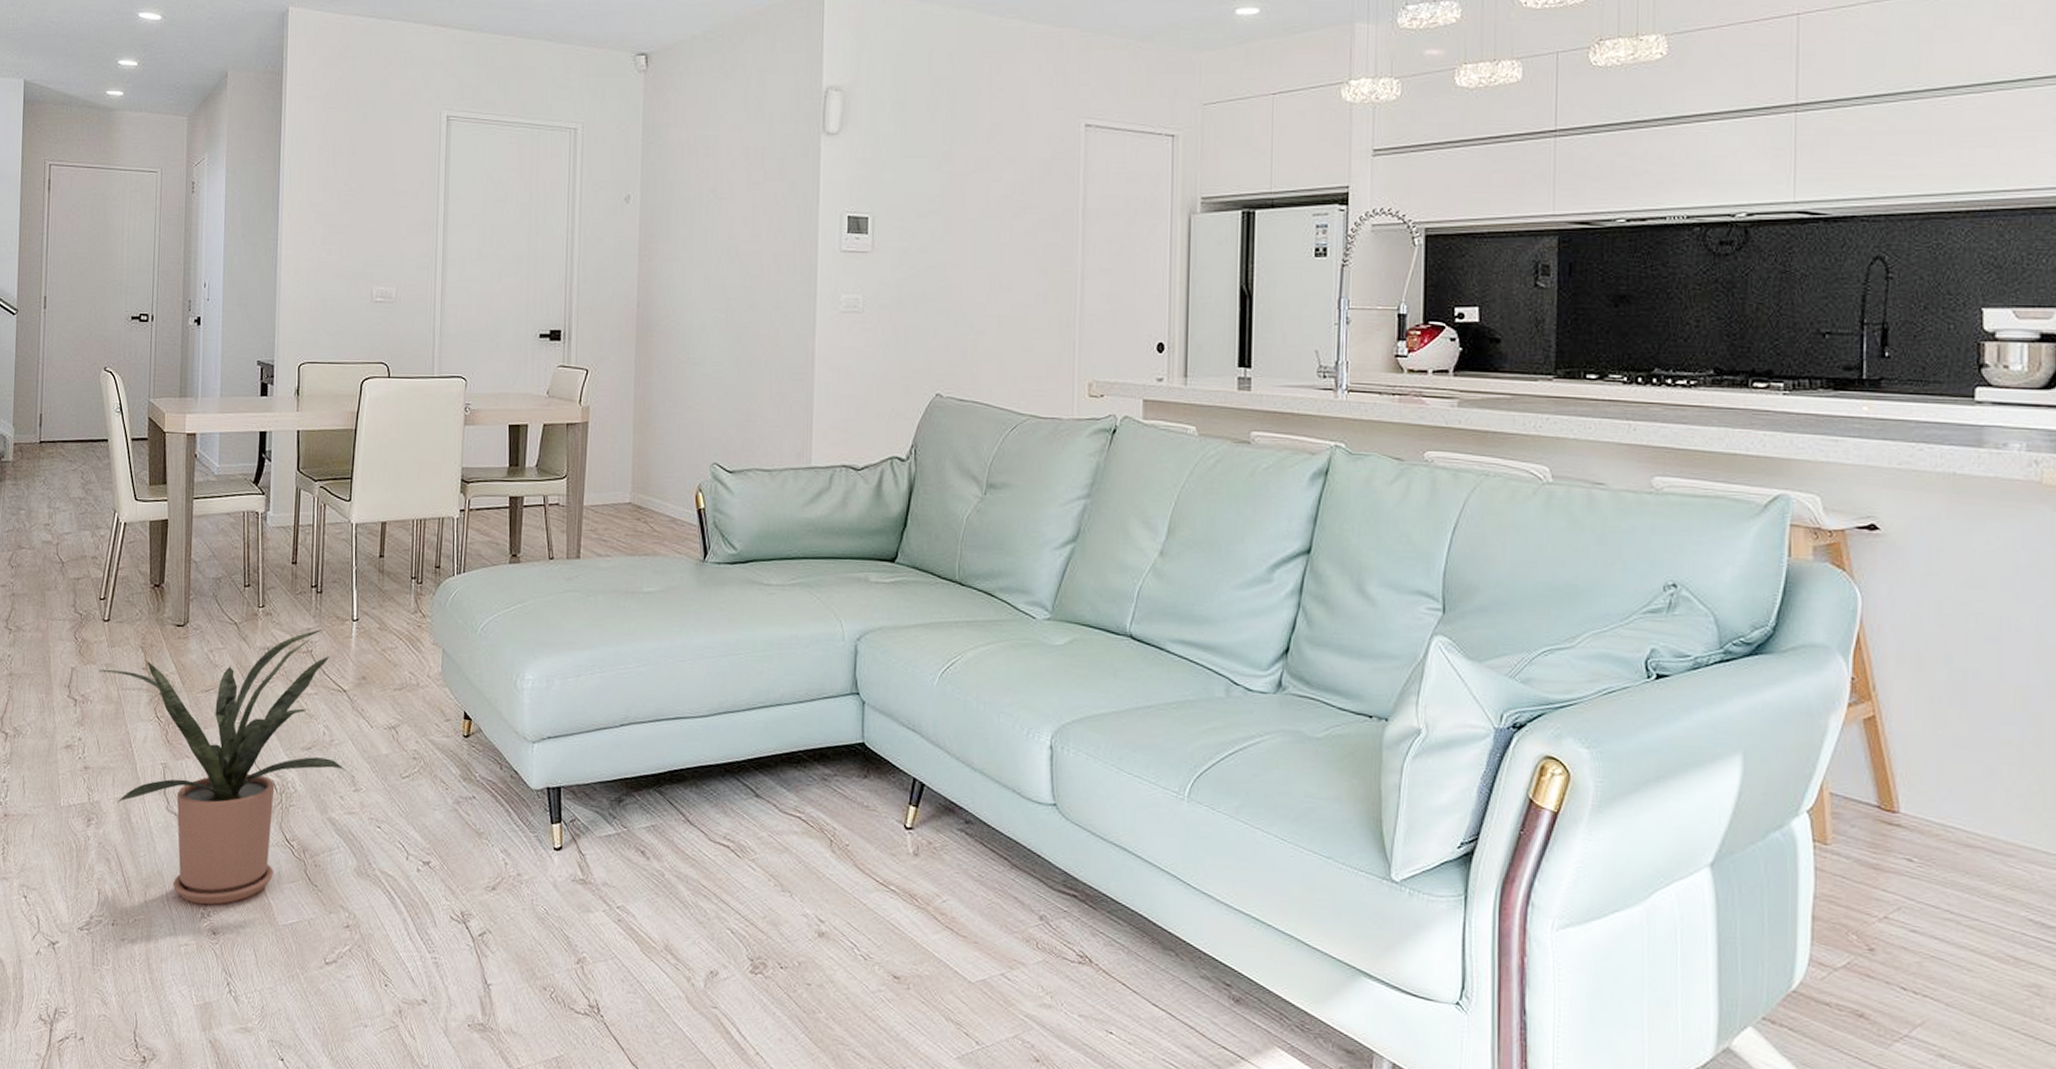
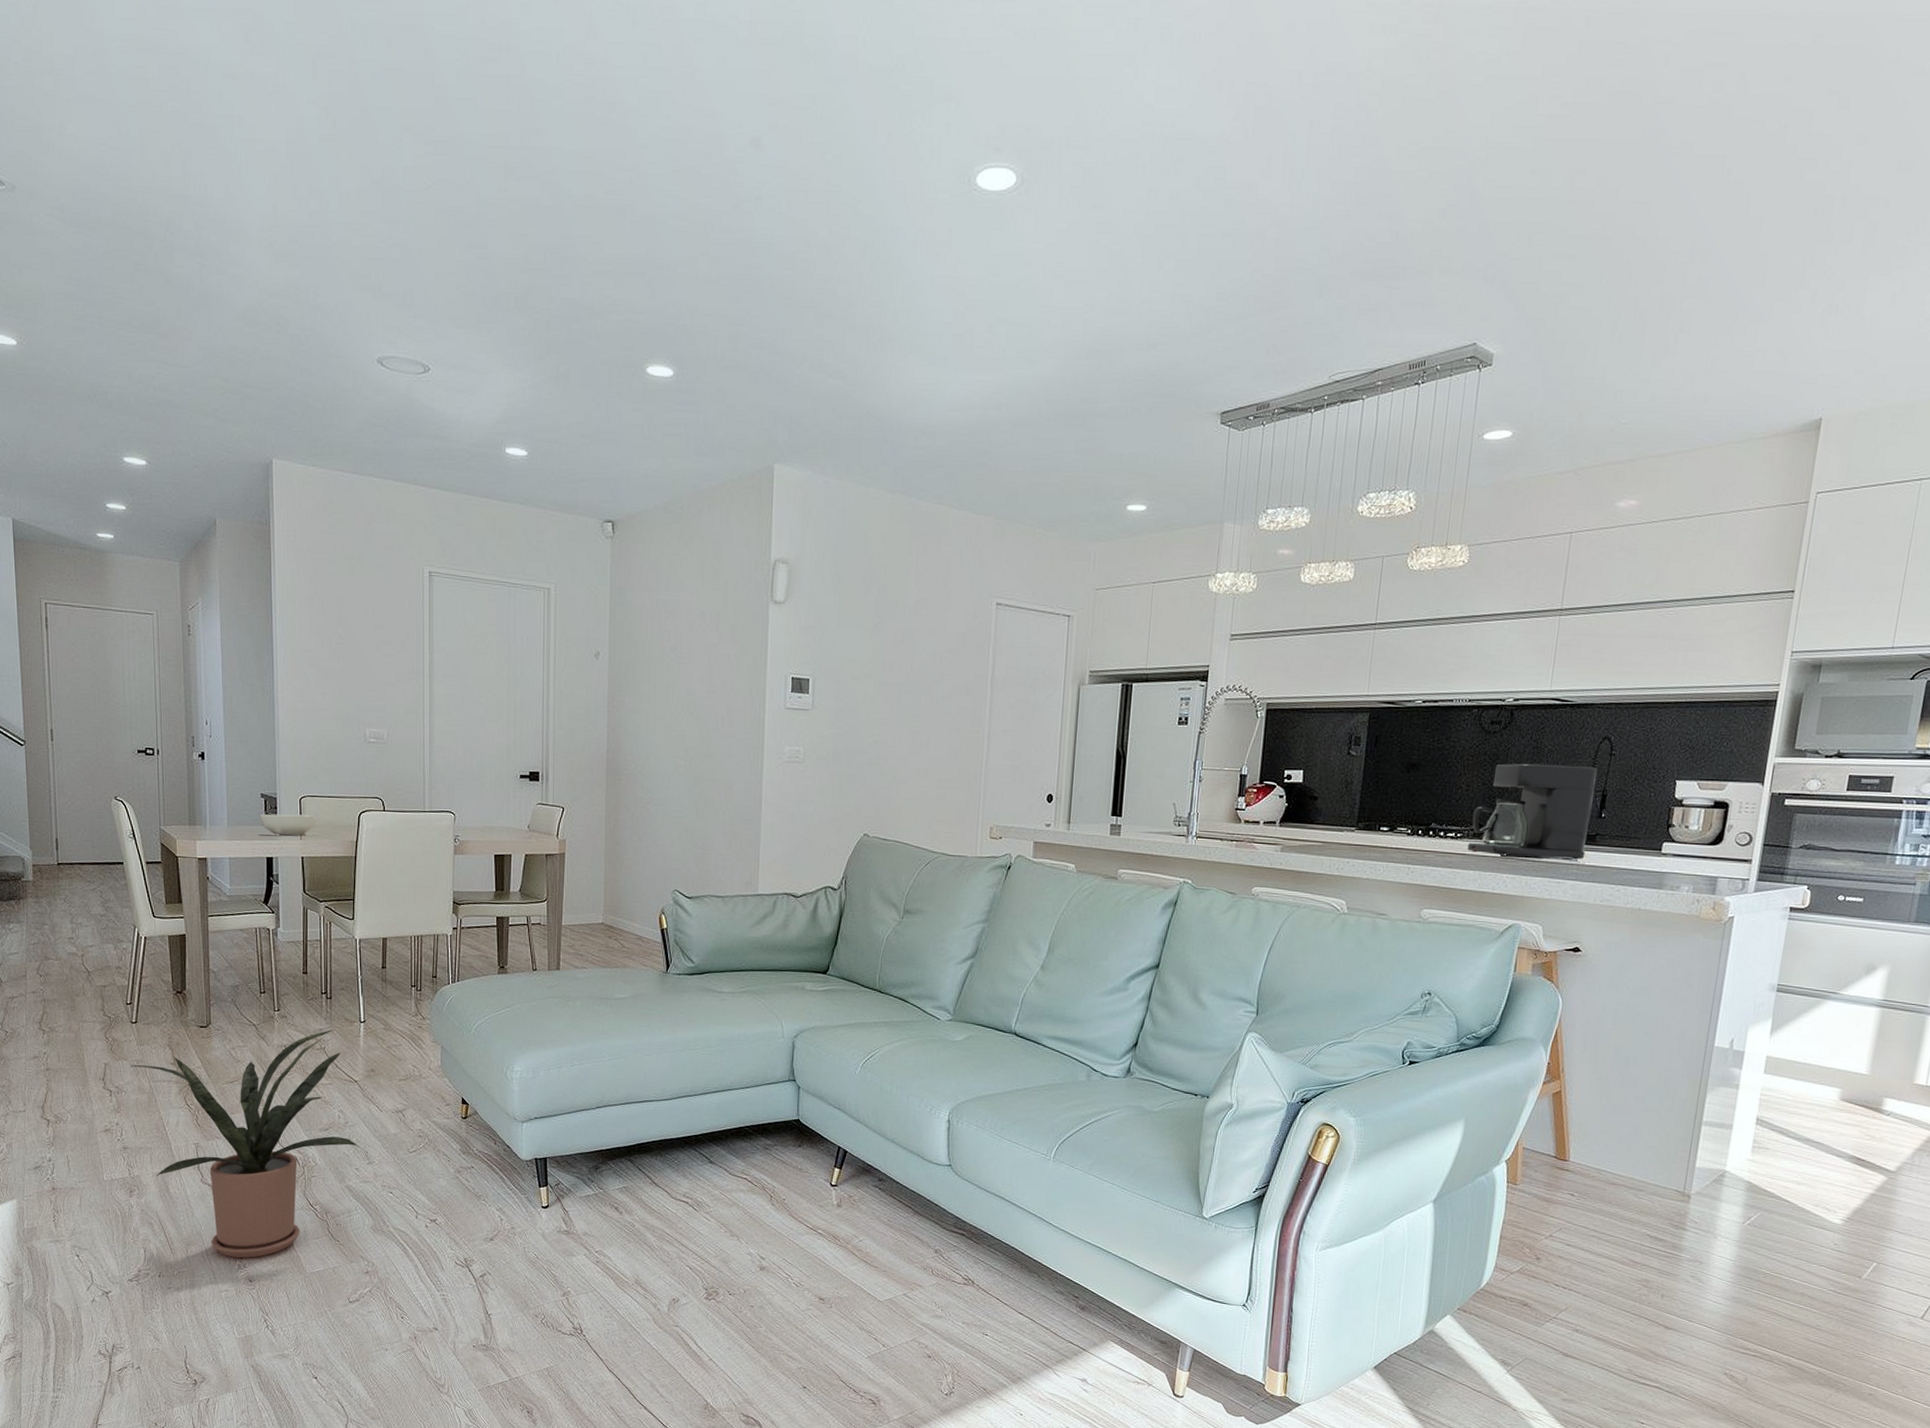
bowl: none [254,382,316,407] -> present [259,814,317,836]
coffee maker: none [1706,291,1872,411] -> present [1467,763,1598,860]

